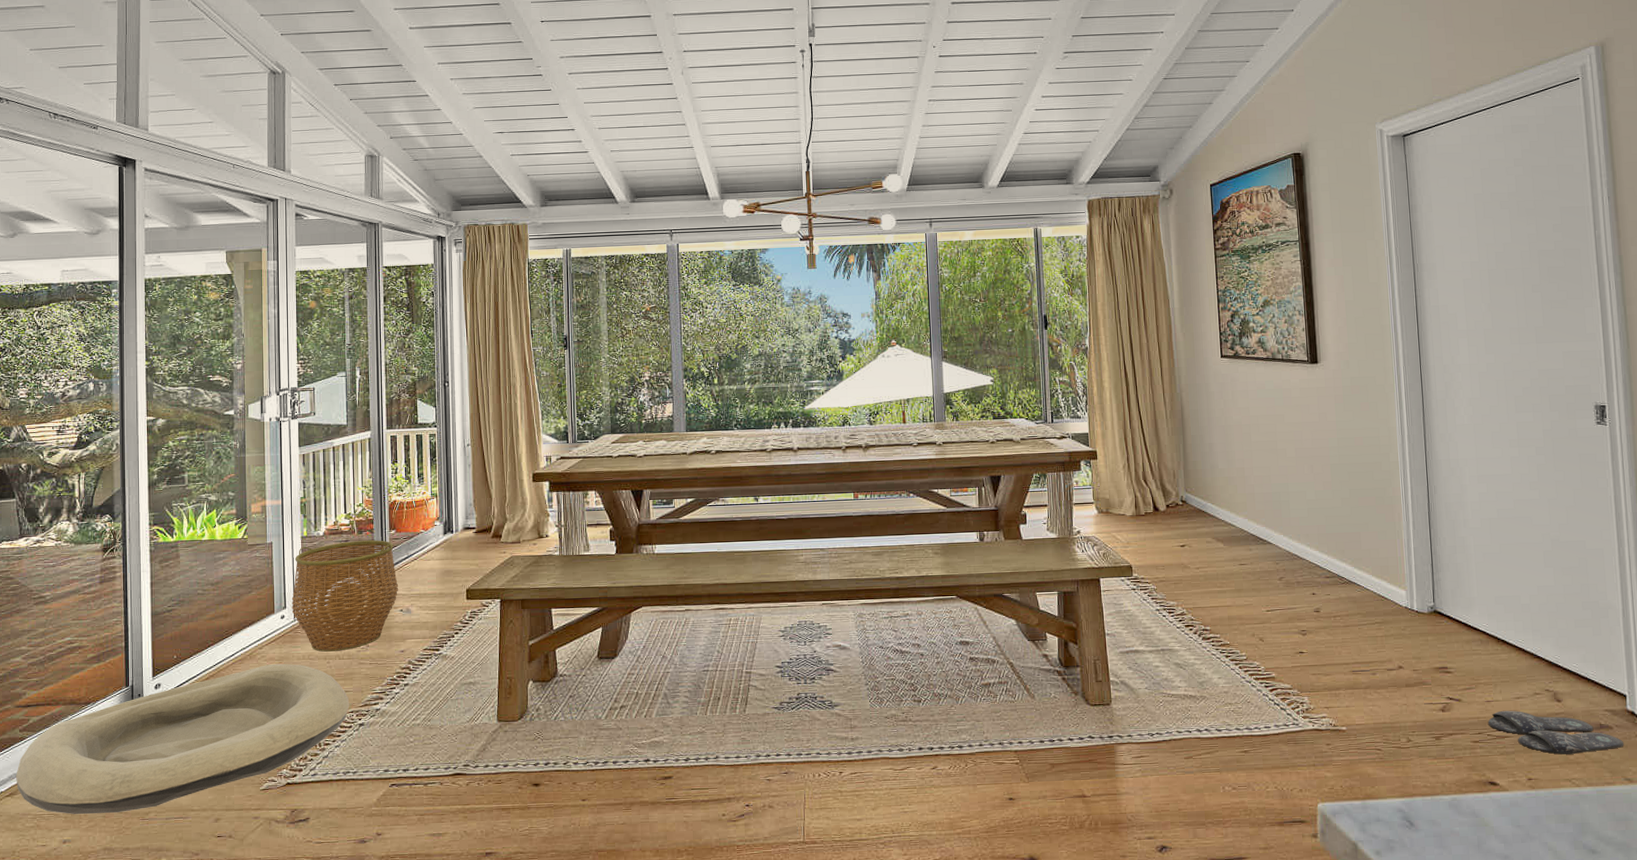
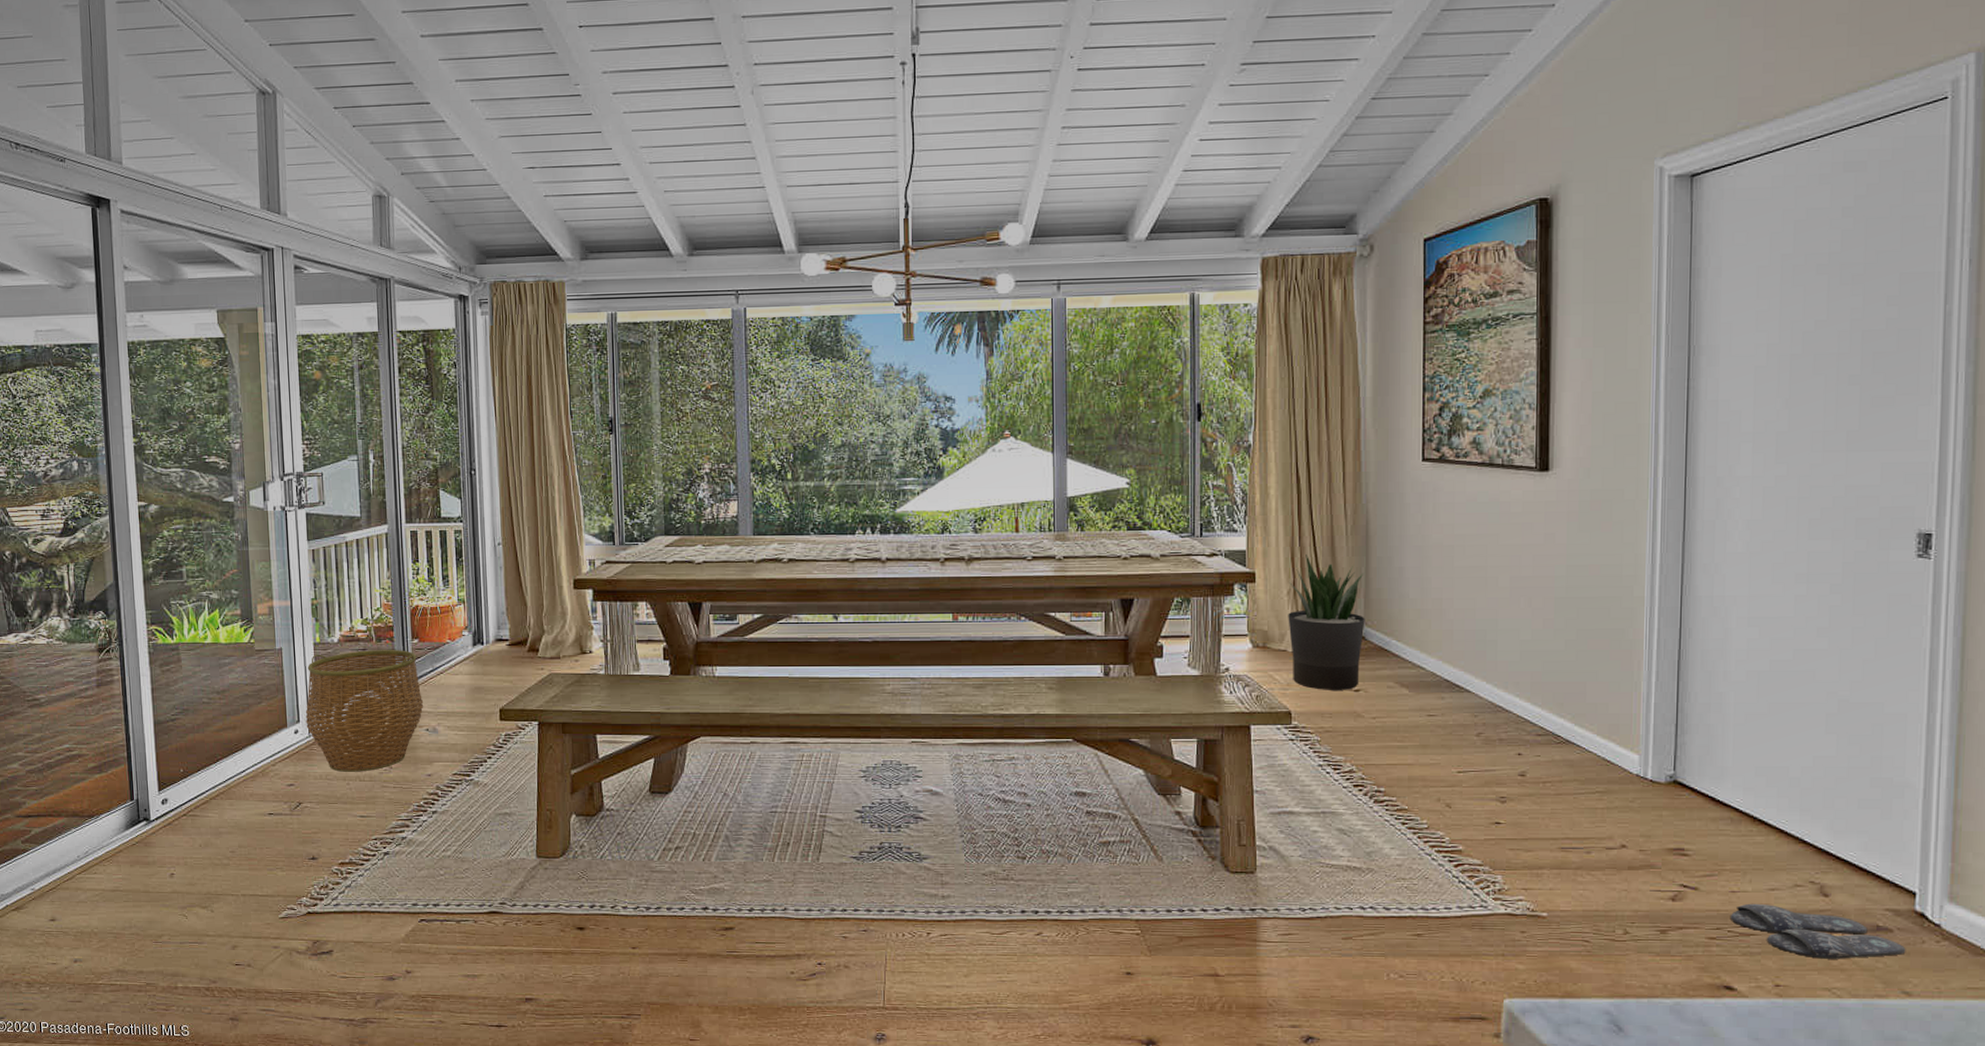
dog bed: present [15,663,350,815] -> none [20,782,373,934]
planter: none [1124,435,1186,547] -> present [1288,554,1365,690]

